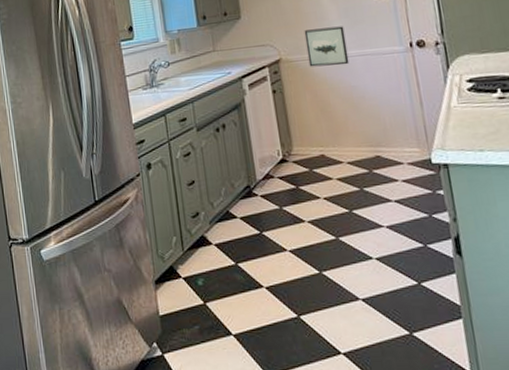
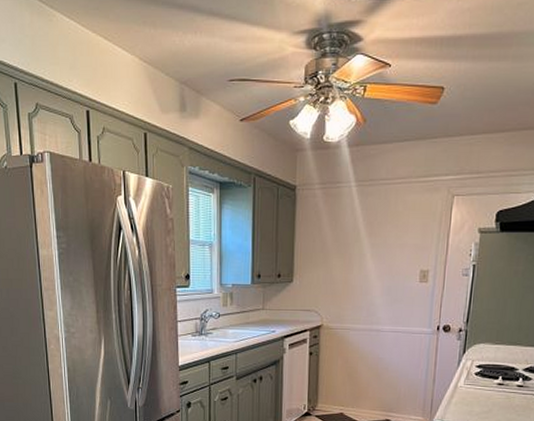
wall art: present [304,26,349,67] -> none [346,302,384,338]

